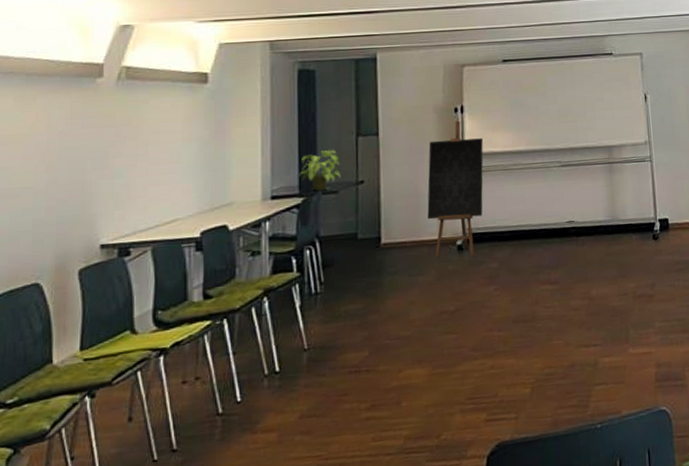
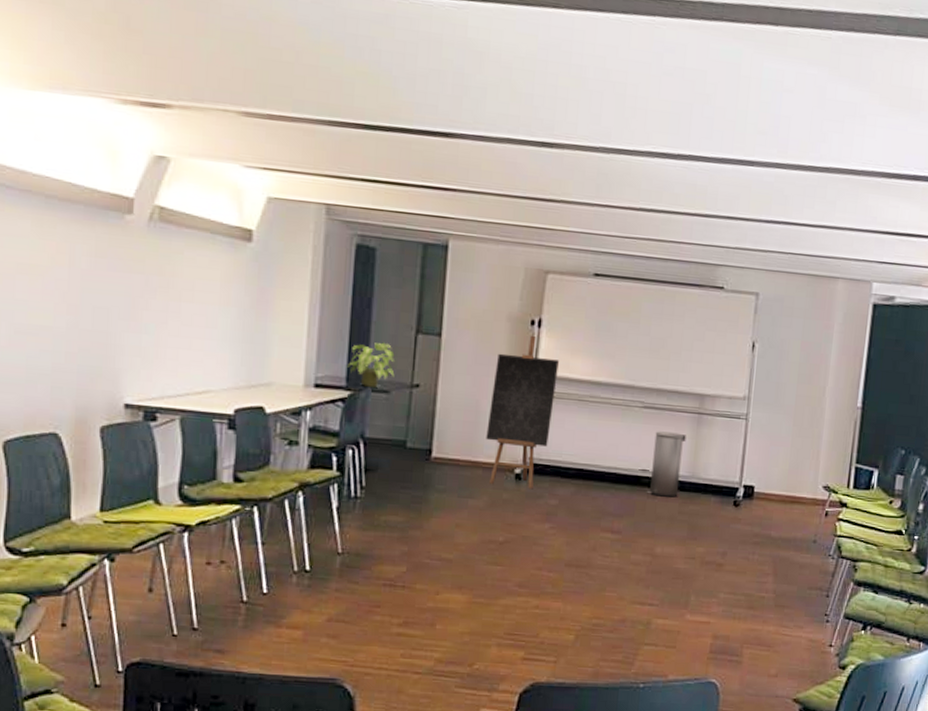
pedal bin: none [575,183,603,243] -> present [646,431,686,498]

